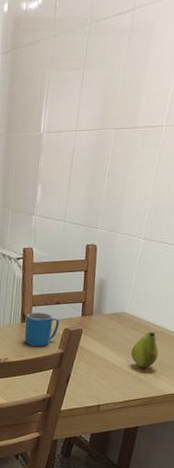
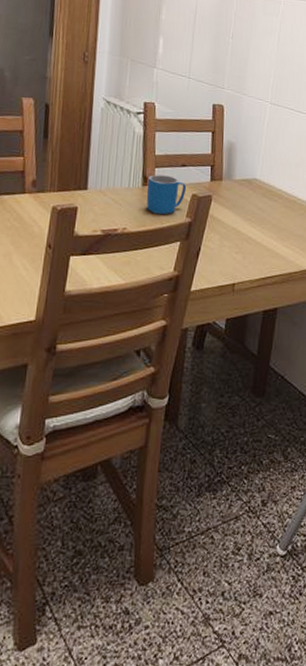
fruit: present [130,331,159,369] -> none [264,200,293,241]

